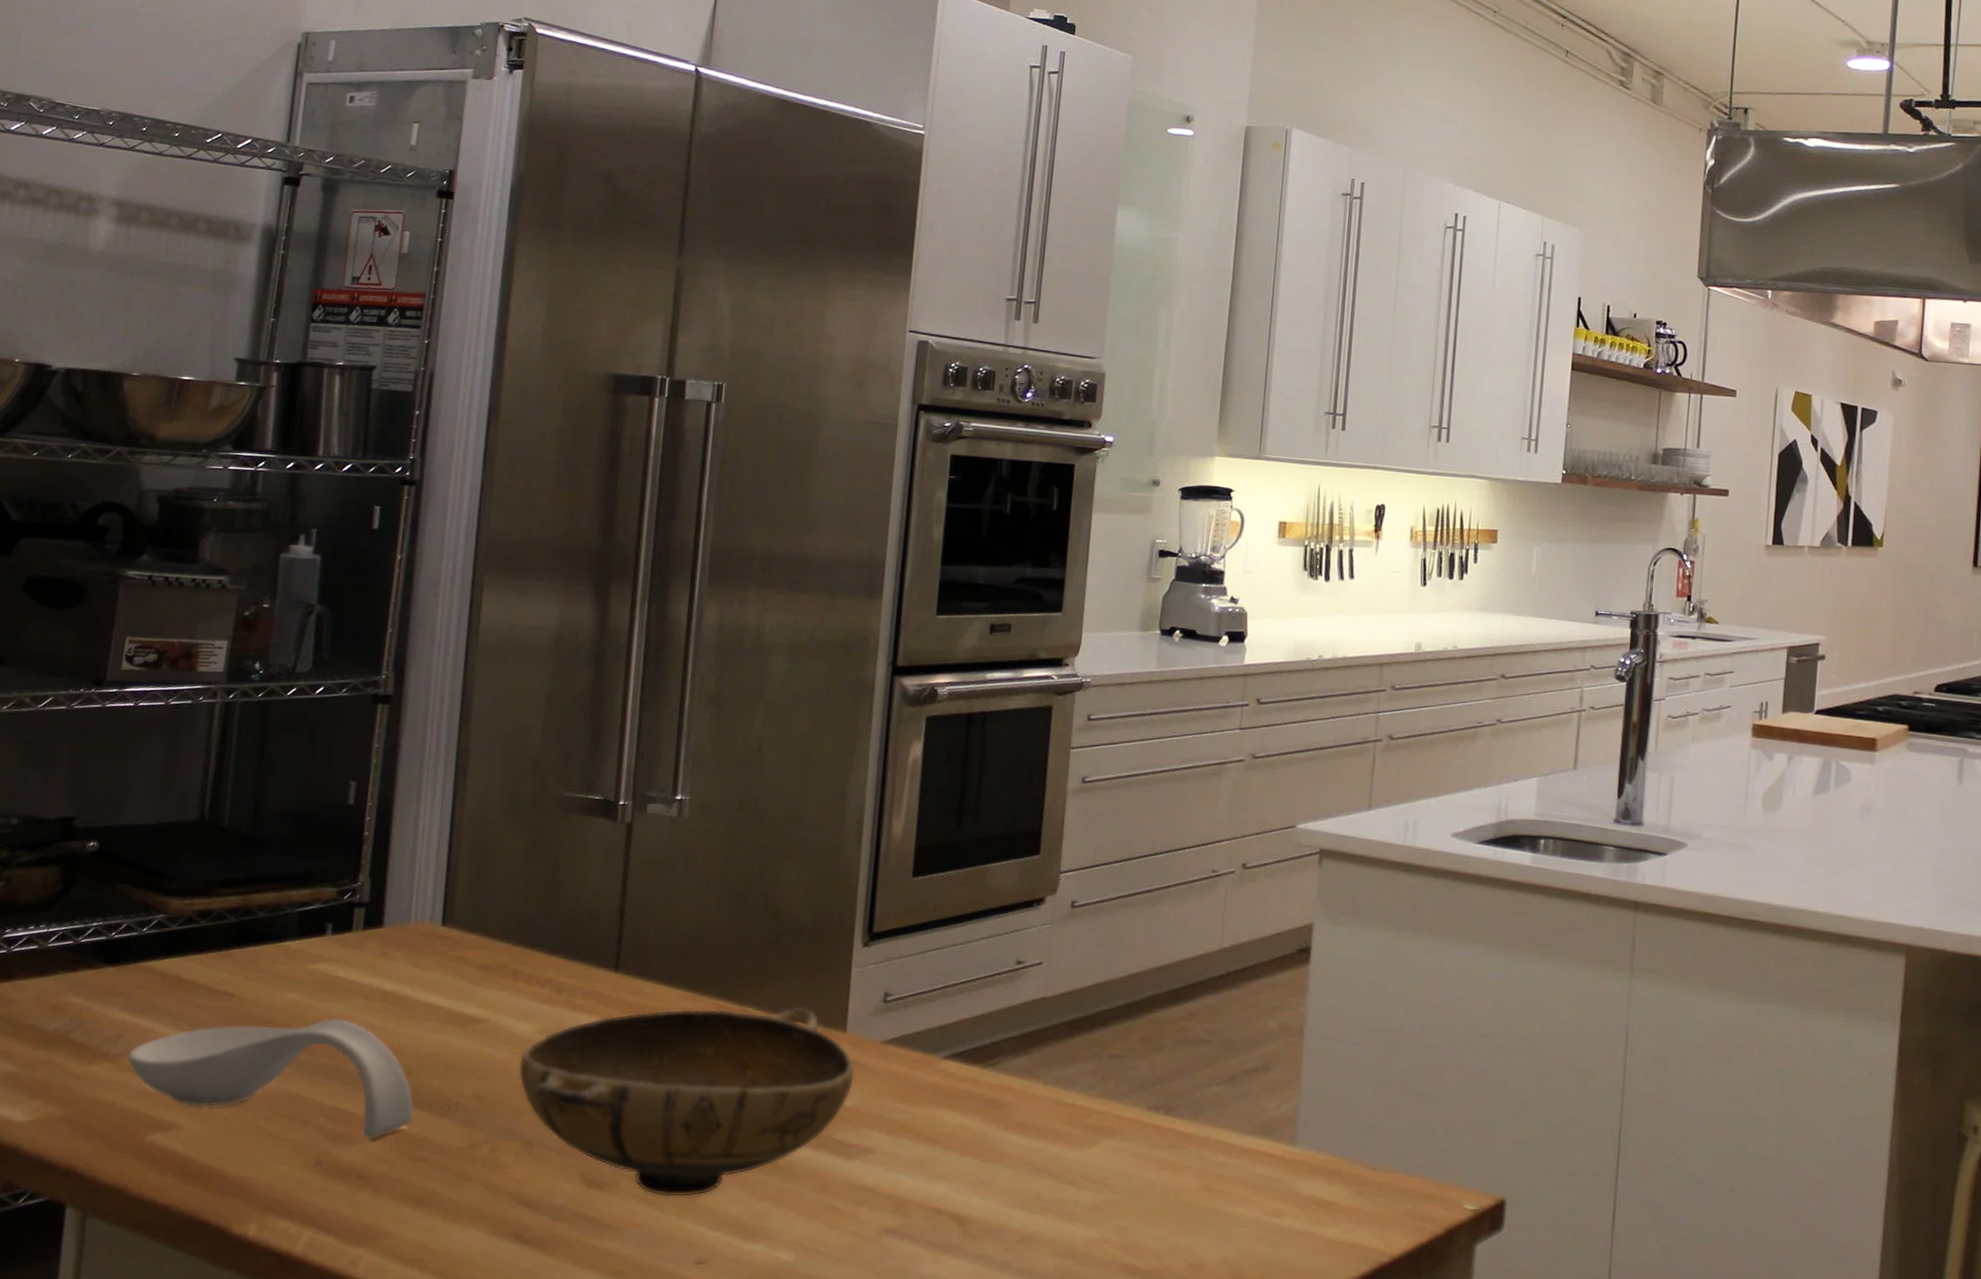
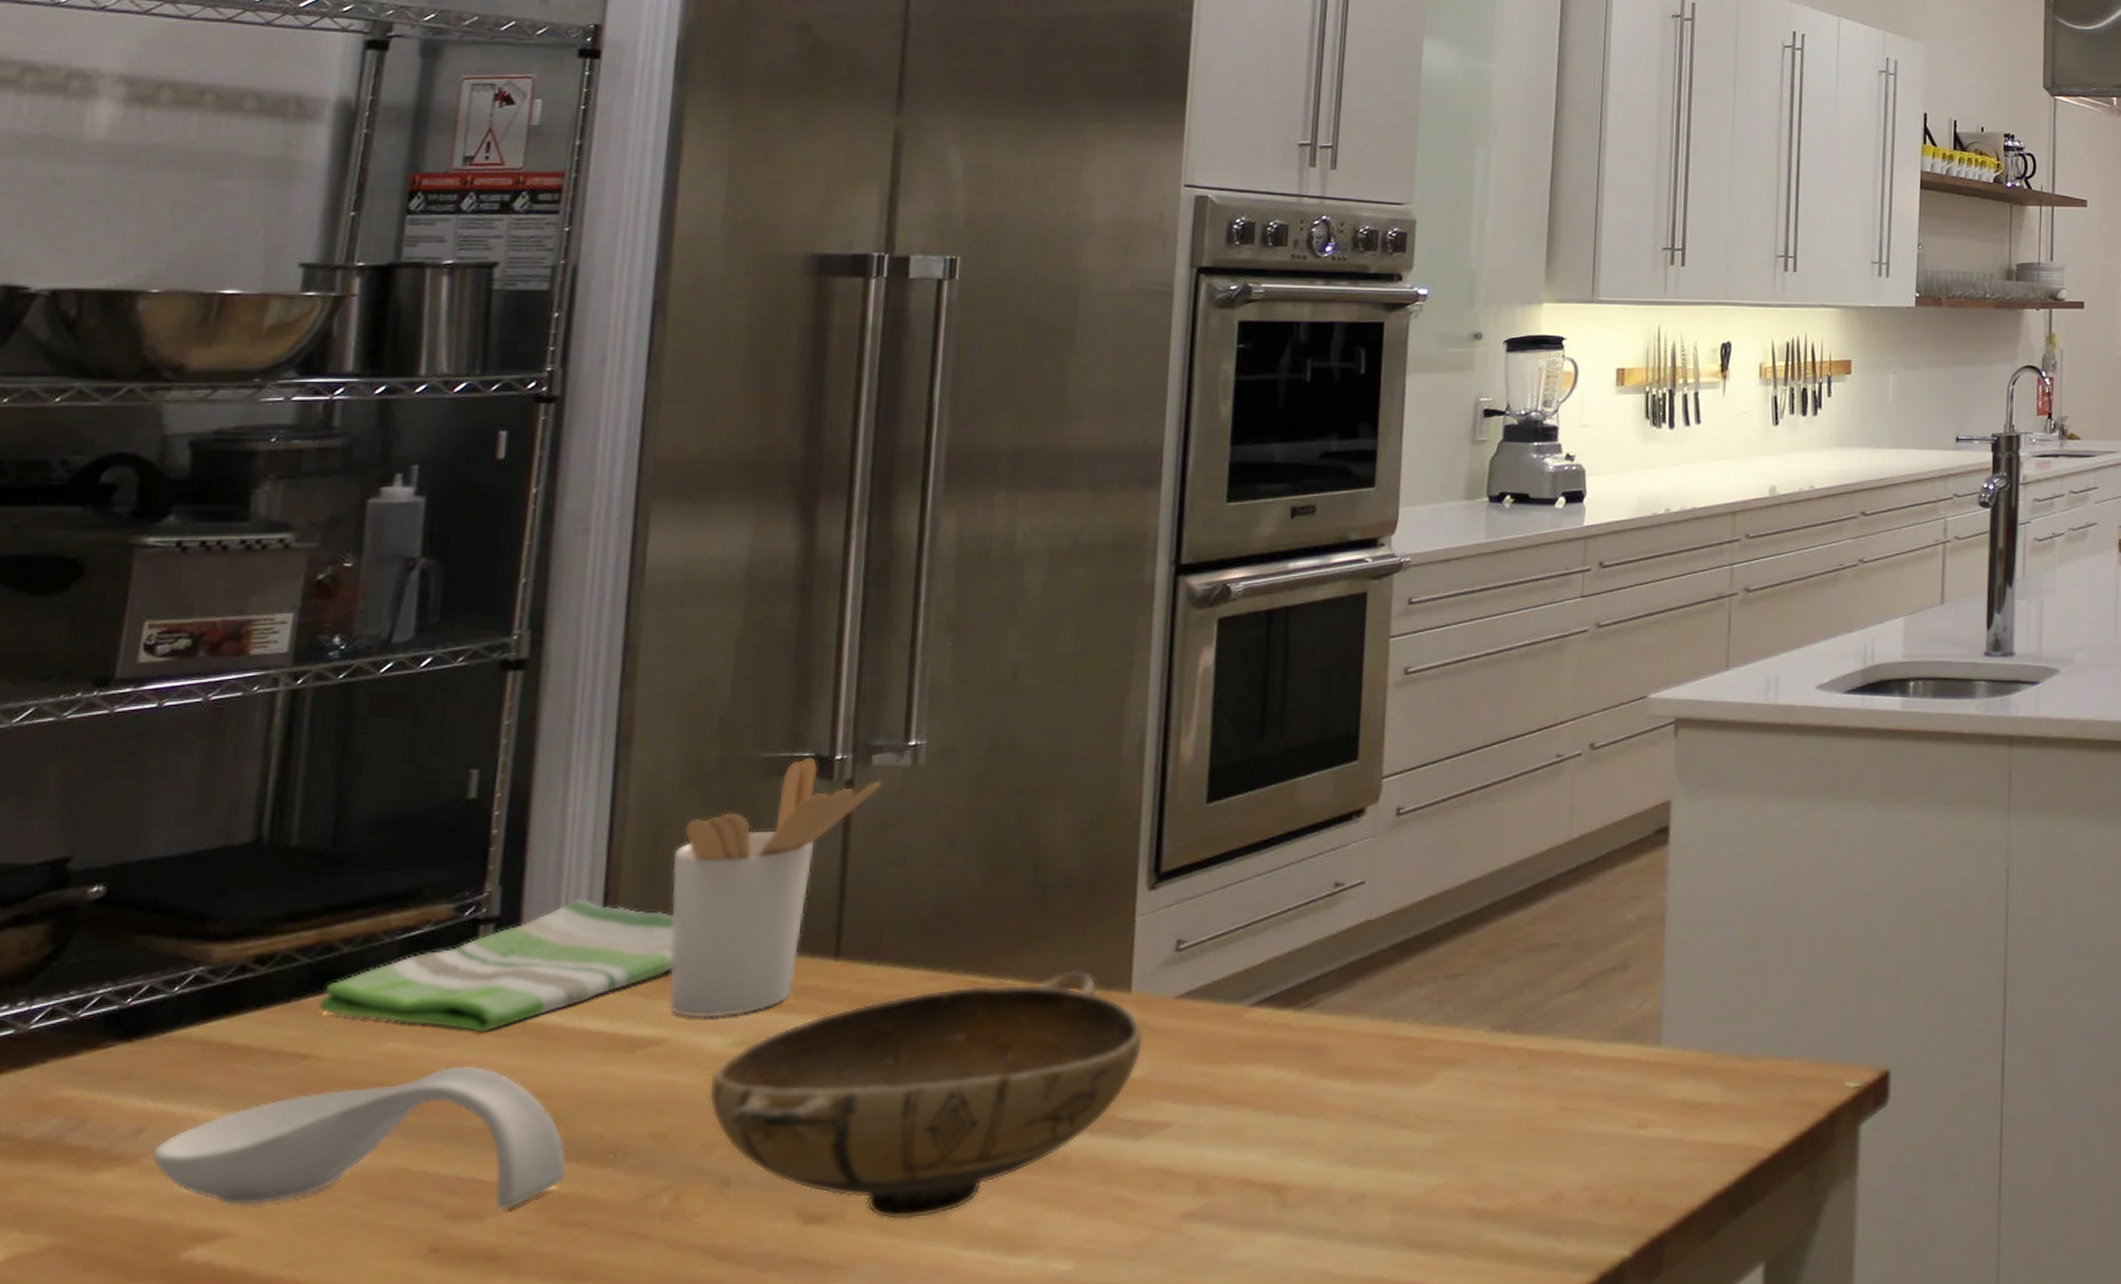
dish towel: none [241,896,496,996] -> present [318,899,674,1034]
utensil holder: none [490,800,655,1008] -> present [668,757,883,1018]

